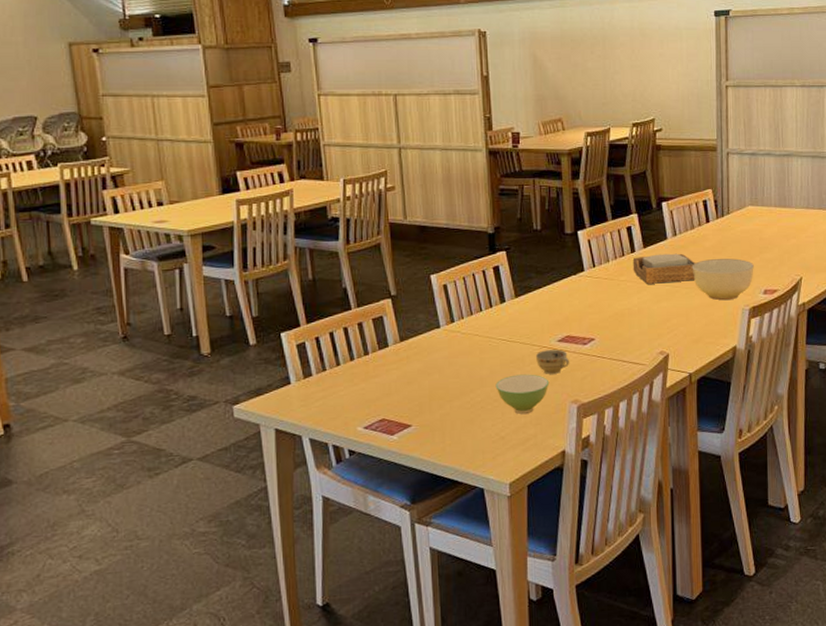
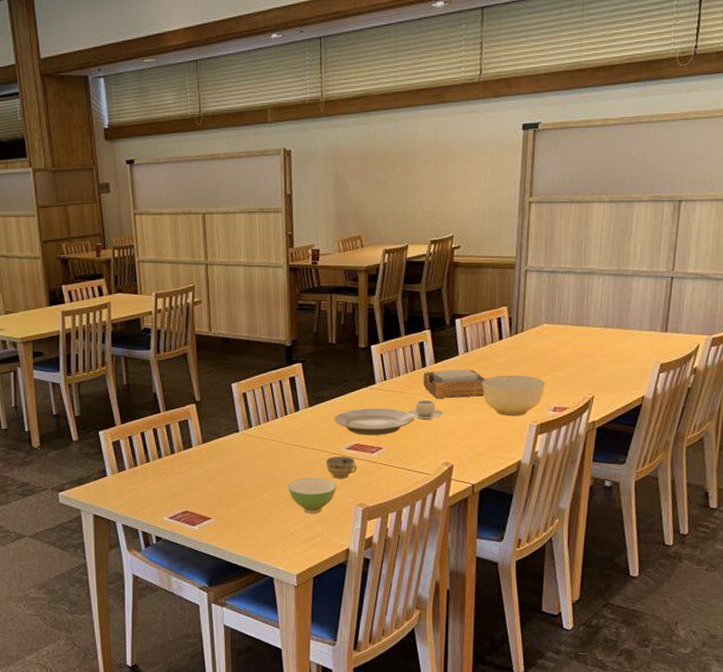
plate: none [542,296,625,326] -> present [334,408,413,435]
teacup: none [619,286,655,307] -> present [408,399,443,419]

